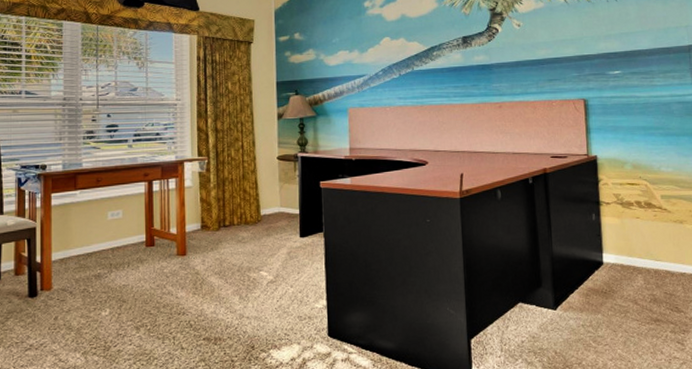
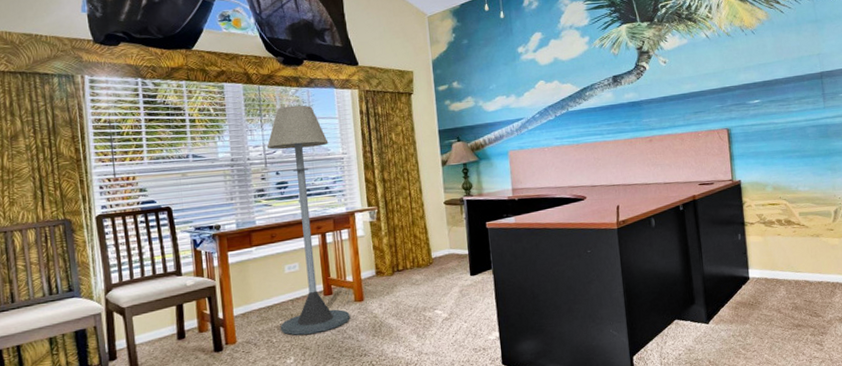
floor lamp: none [98,47,171,286] -> present [266,105,350,335]

